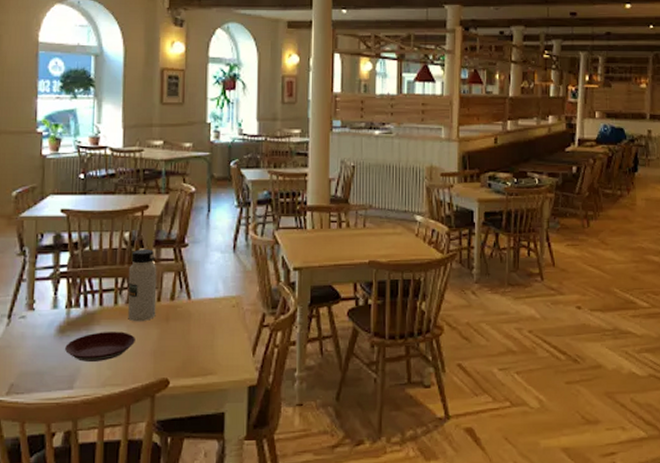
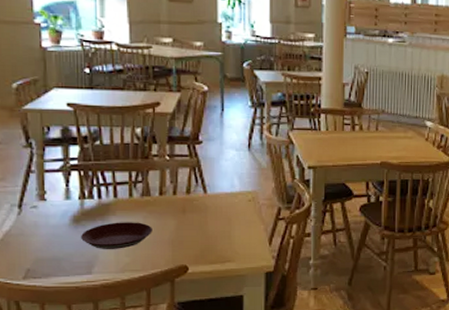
water bottle: present [128,249,157,321] -> none [142,145,172,212]

